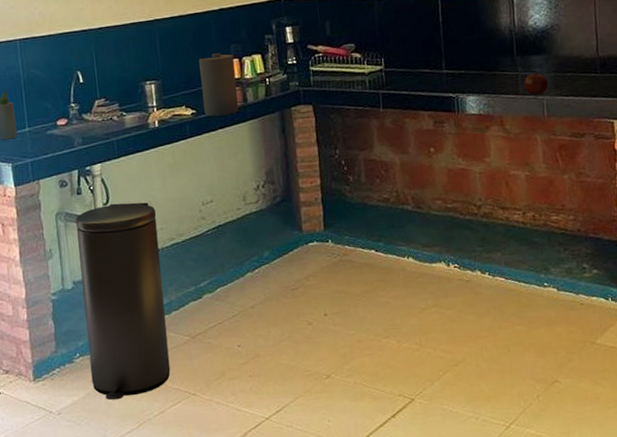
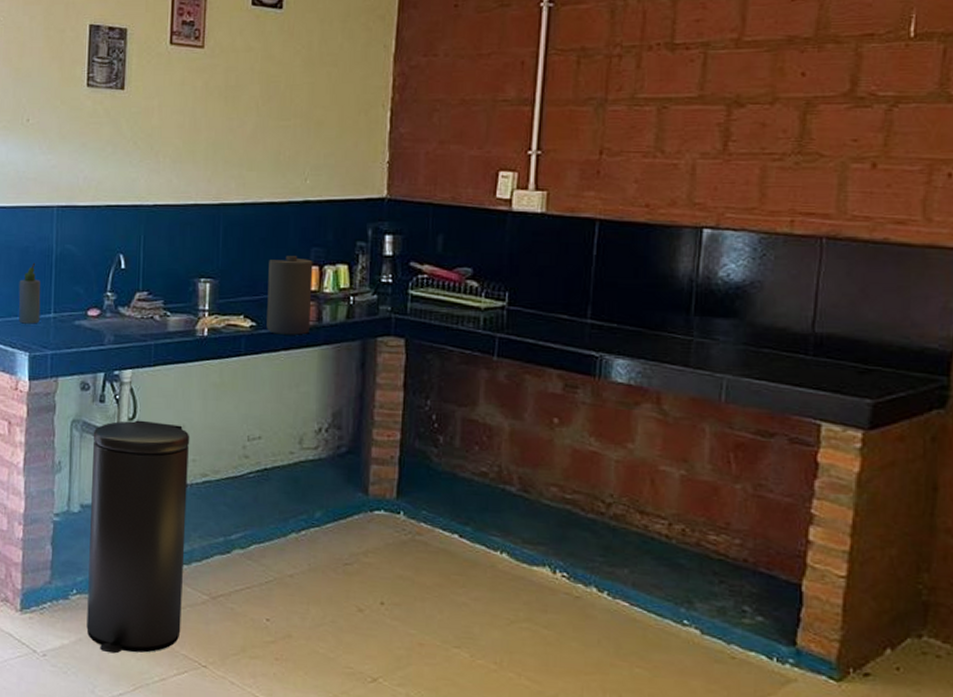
fruit: present [524,71,549,95] -> none [698,340,734,372]

